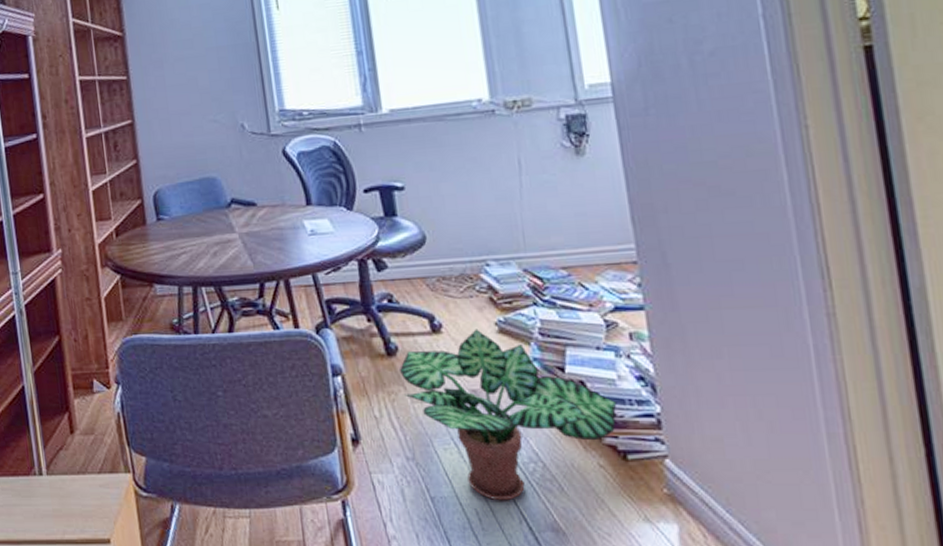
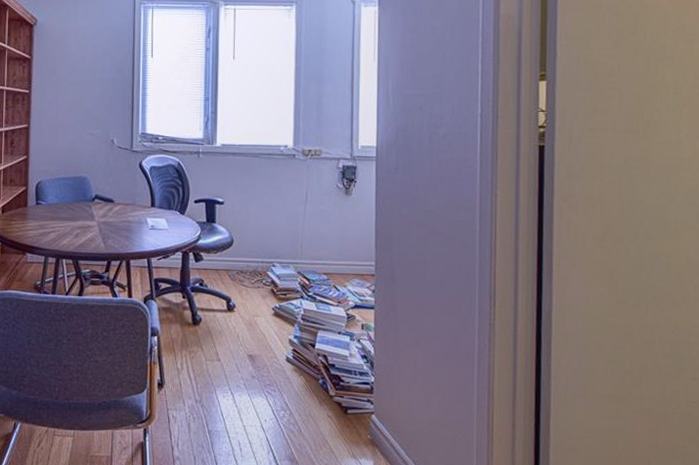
potted plant: present [400,329,617,501] -> none [200,311,346,437]

